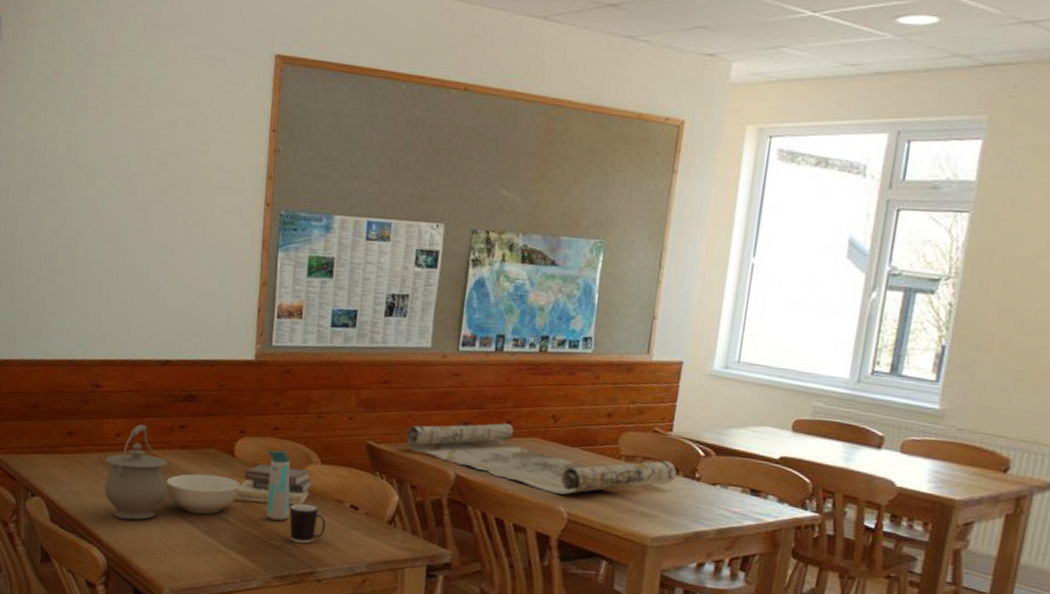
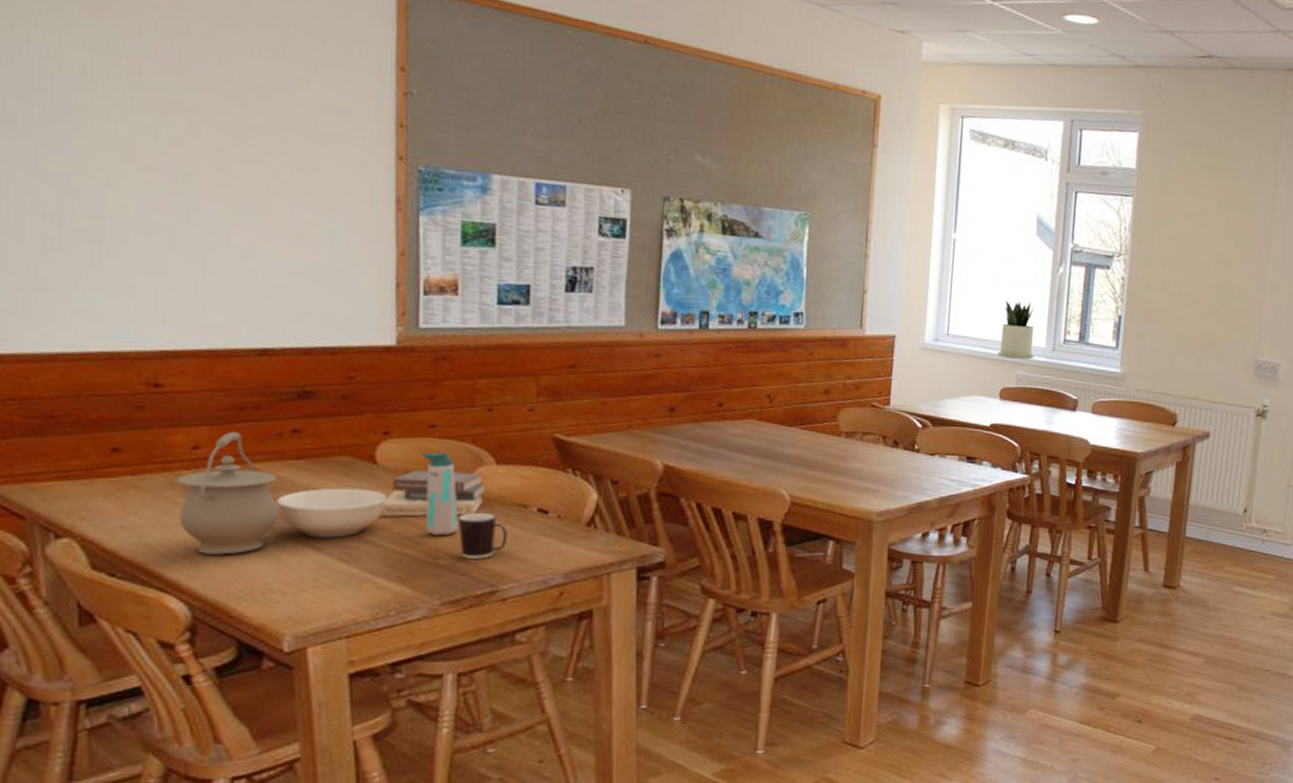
map: present [406,423,677,495] -> none [602,406,896,477]
planter: none [792,328,839,391] -> present [997,301,1035,360]

